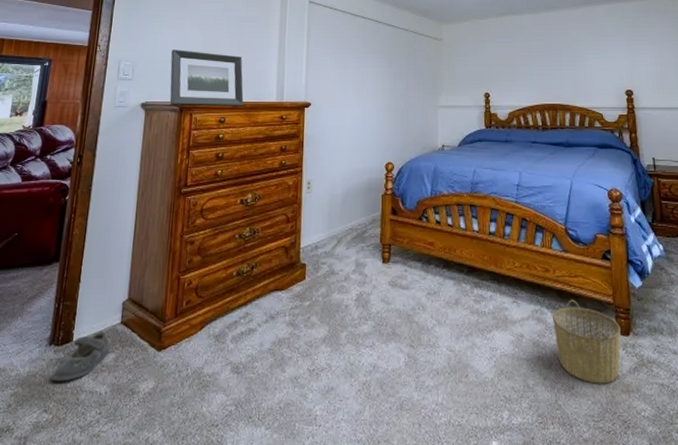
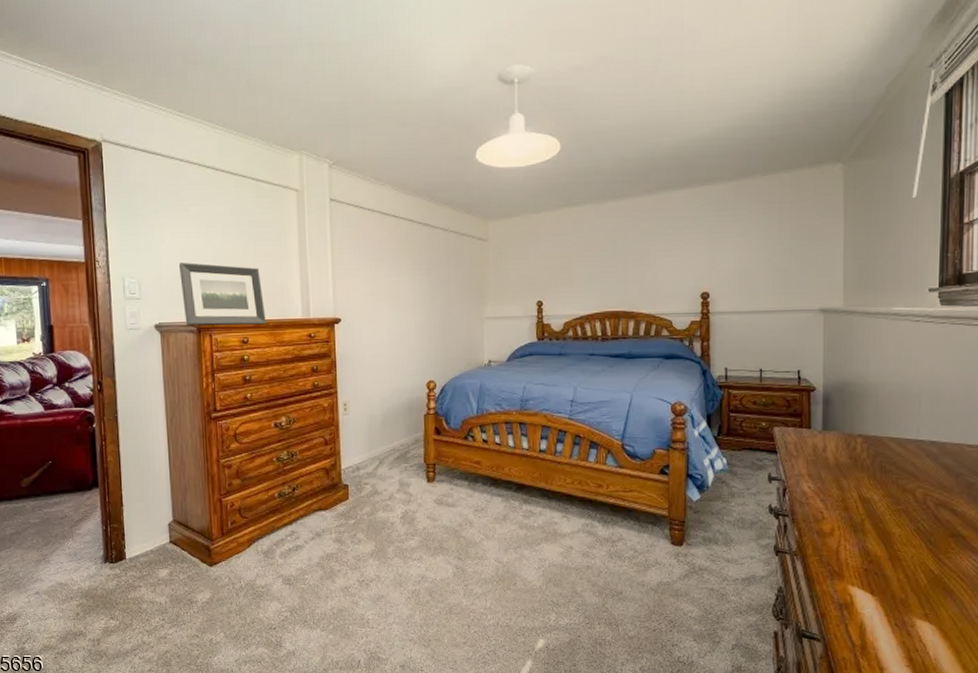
mary jane shoe: present [51,331,111,382] -> none [112,549,164,594]
basket: present [552,299,621,384] -> none [603,513,674,590]

